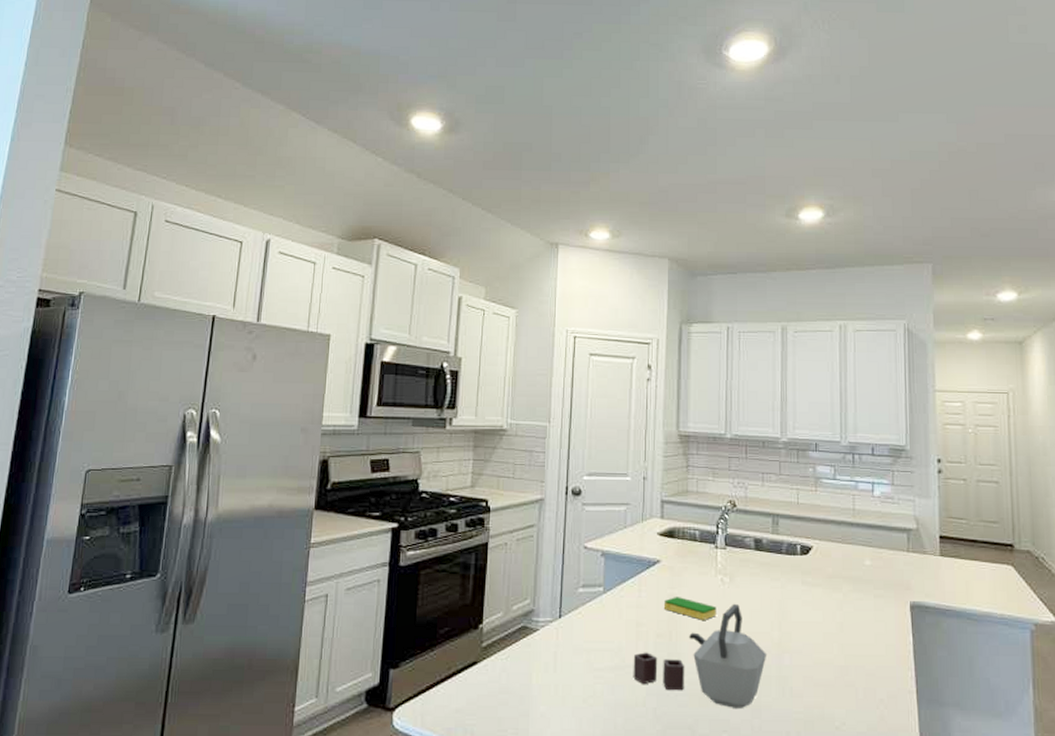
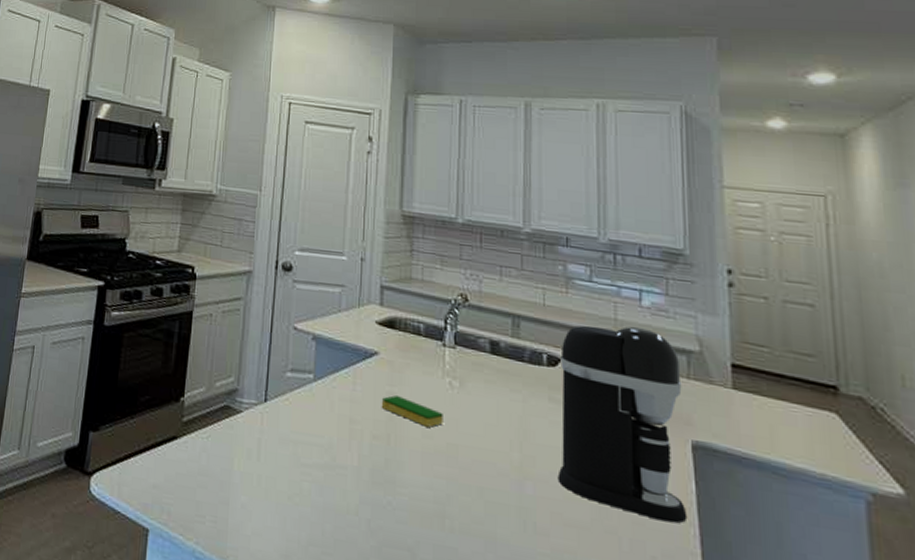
kettle: present [633,603,767,708] -> none [344,412,505,538]
coffee maker: none [809,513,907,670] -> present [557,325,688,523]

